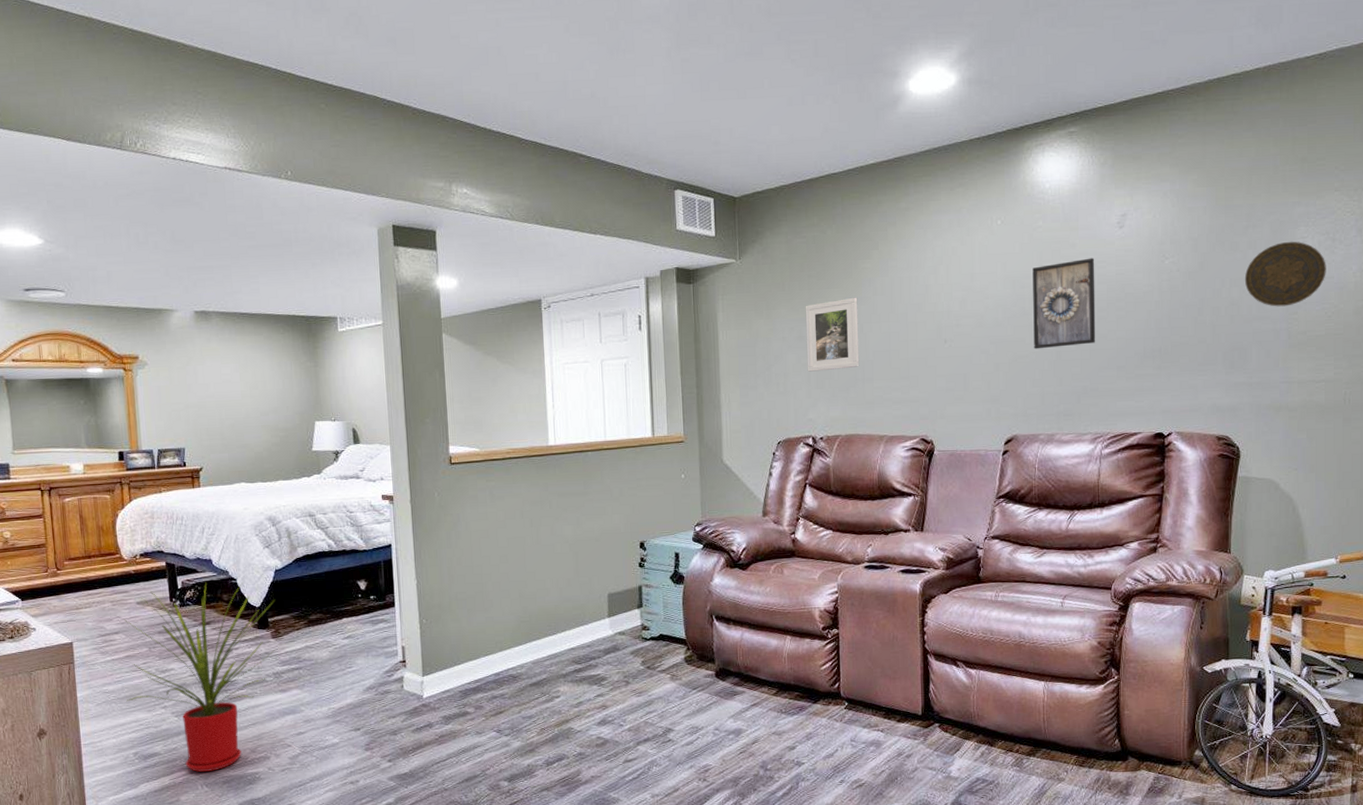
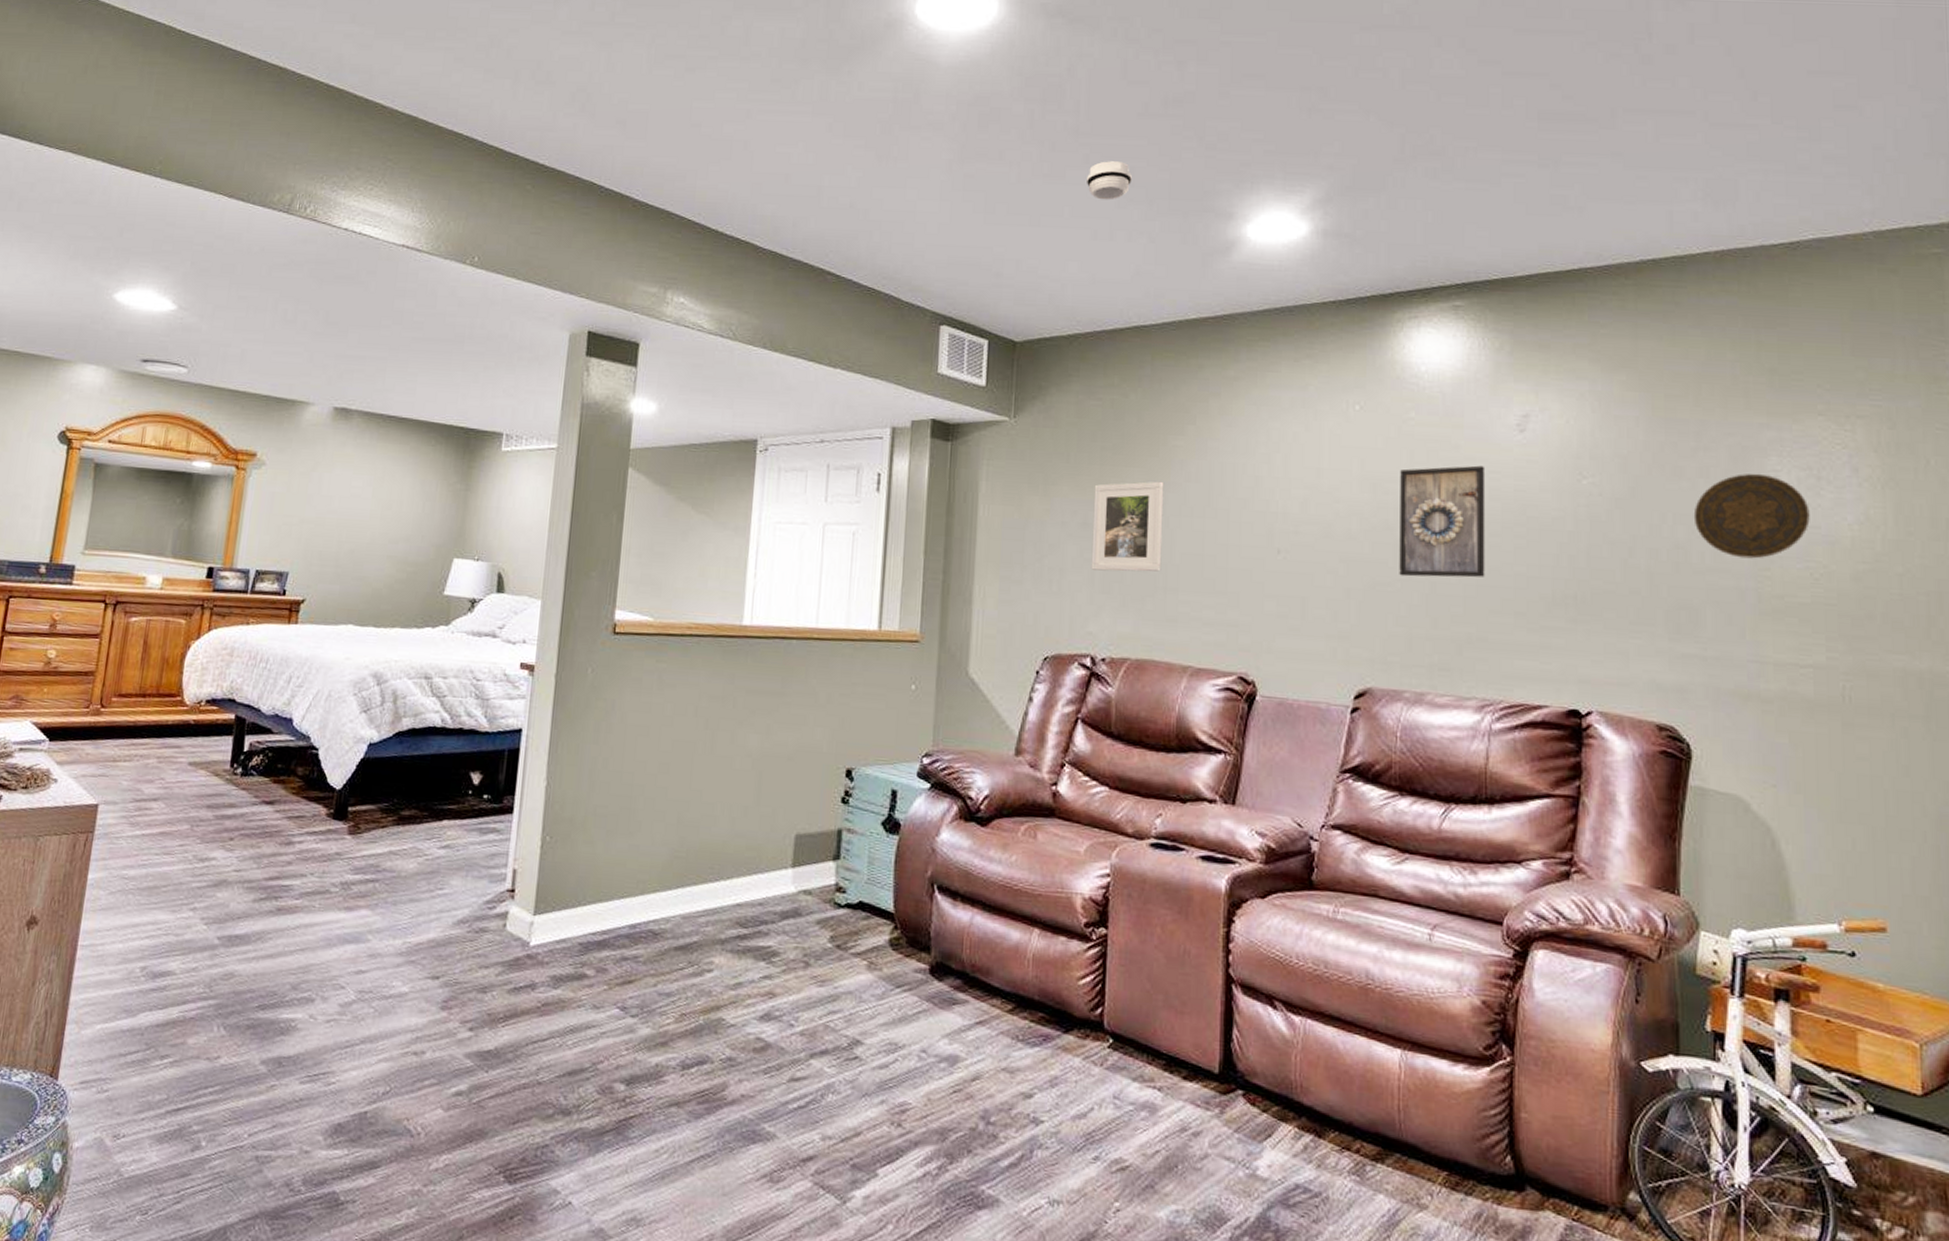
house plant: present [124,582,275,772] -> none [147,749,361,1008]
smoke detector: none [780,36,816,71] -> present [1087,161,1132,200]

